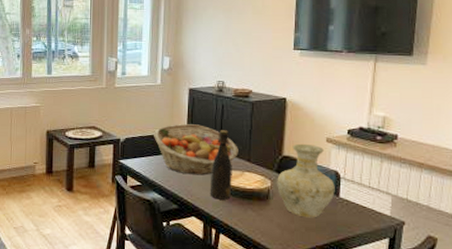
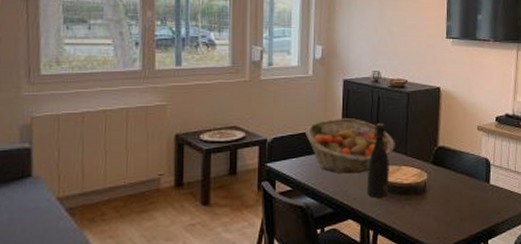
vase: present [277,143,335,218] -> none [433,133,486,208]

